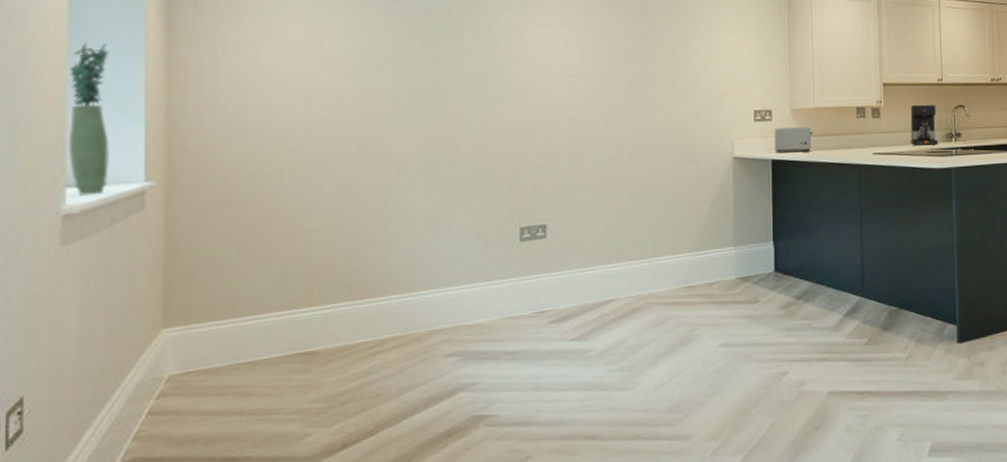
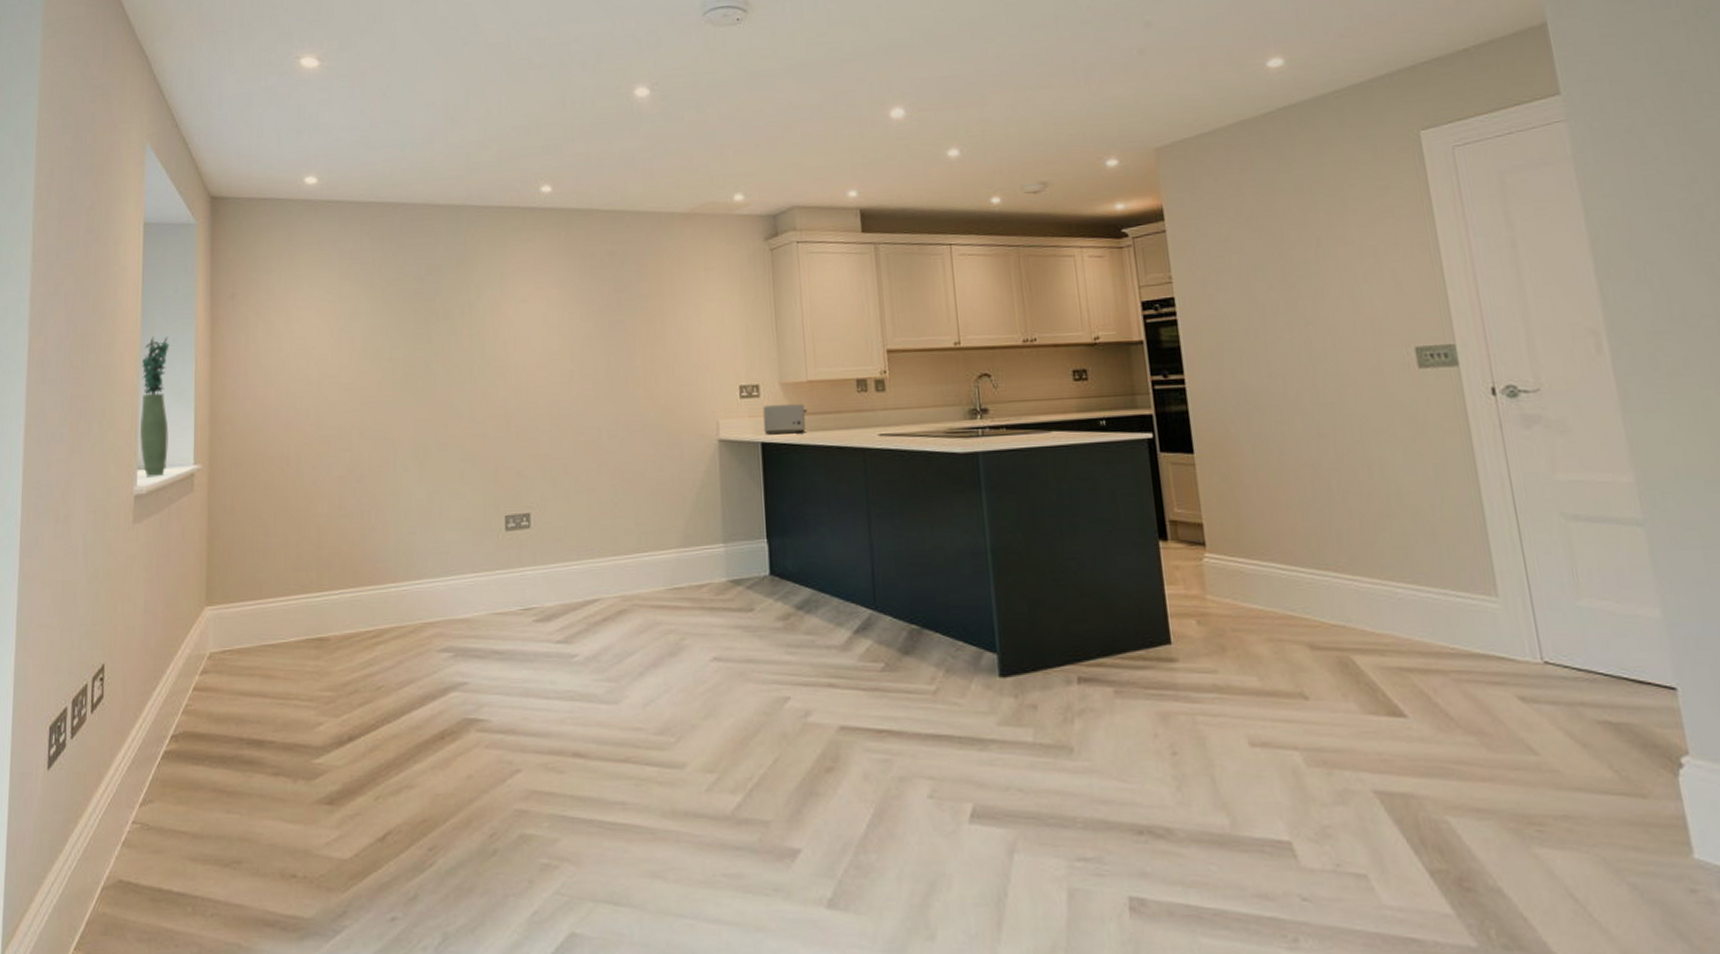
coffee maker: present [910,105,939,146] -> none [921,374,960,425]

